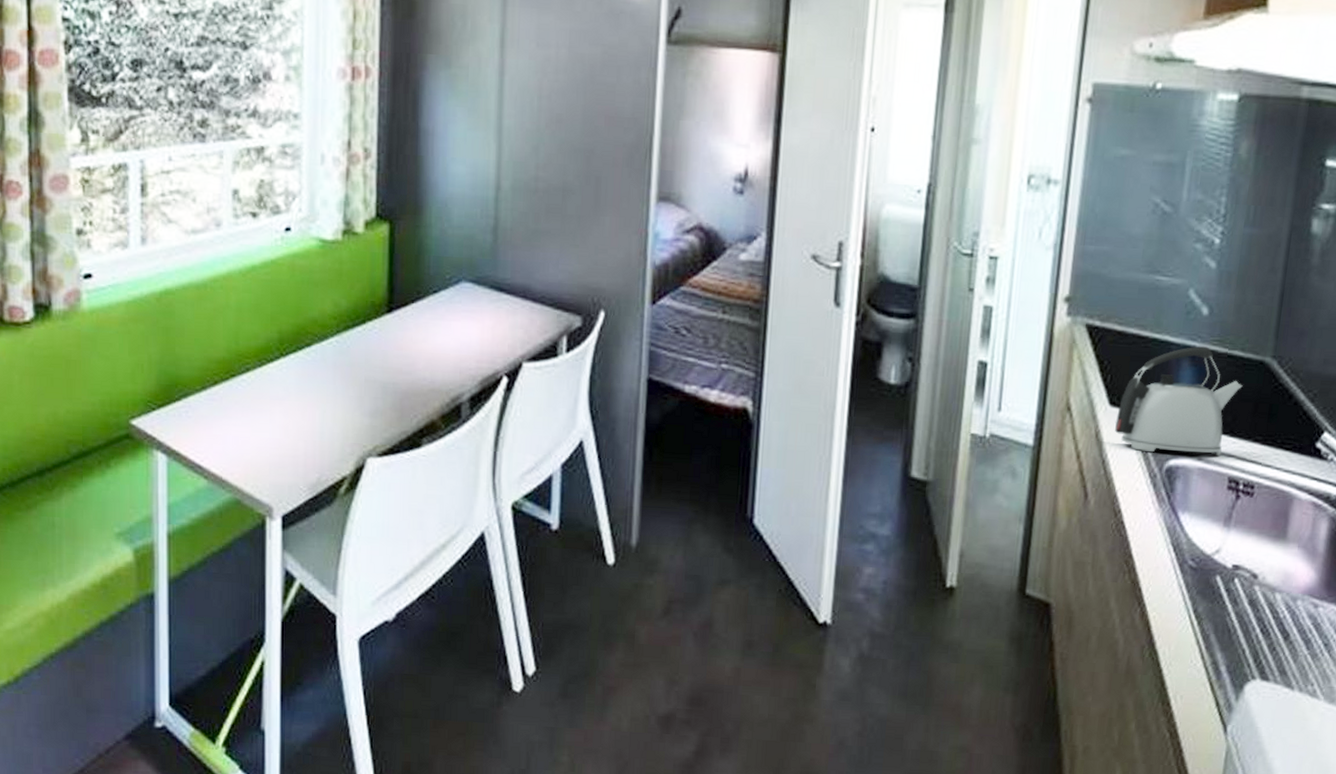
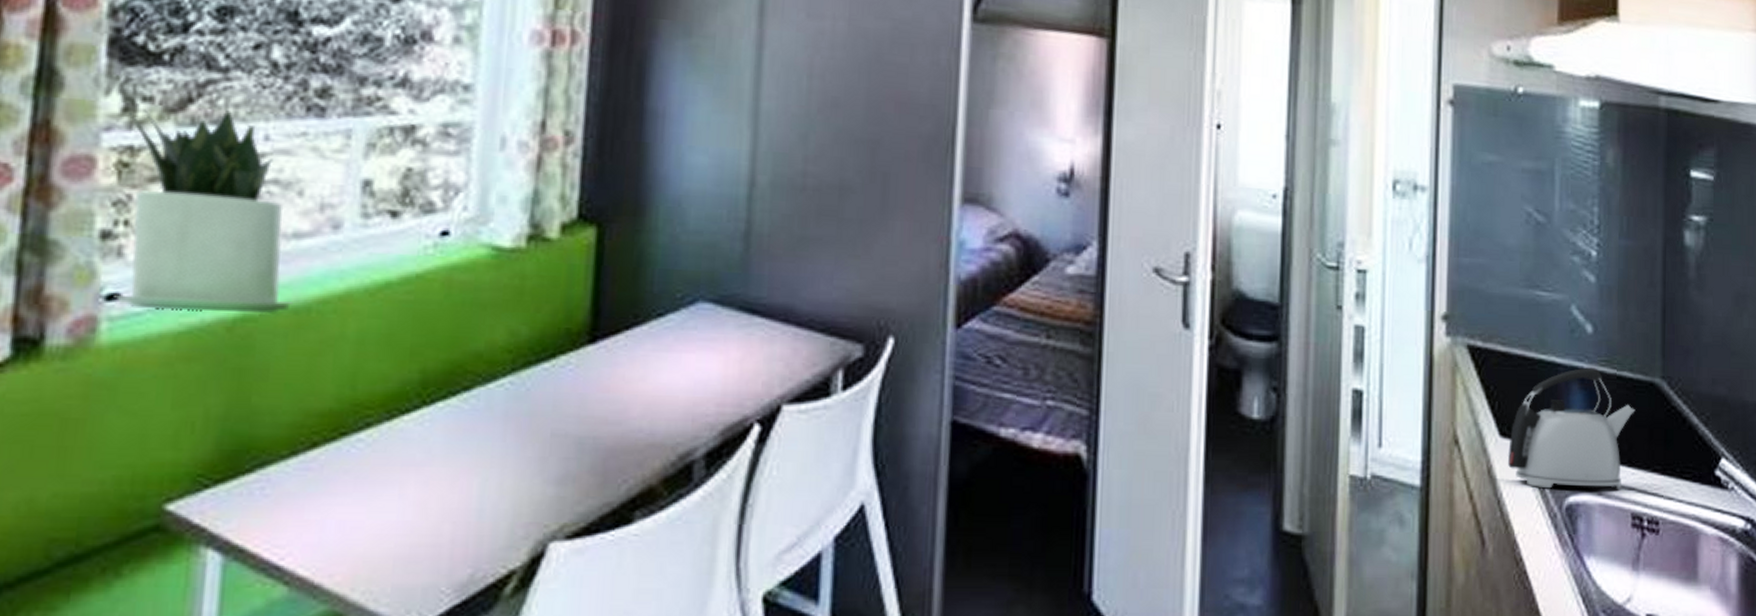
planter: none [85,139,195,289] -> present [114,109,293,314]

